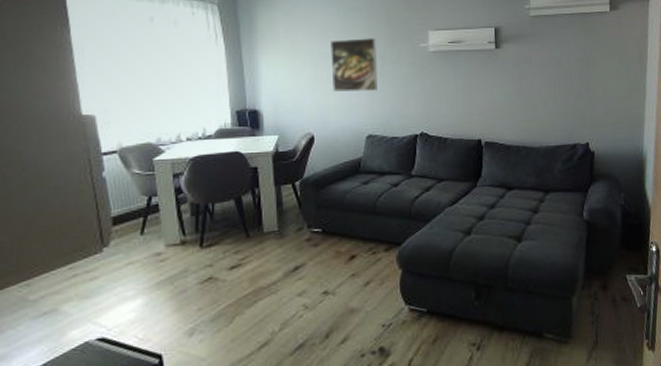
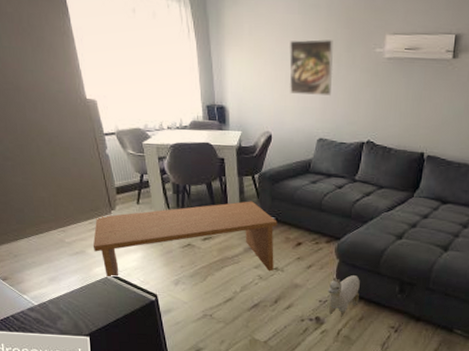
coffee table: none [70,213,325,343] -> present [92,201,277,278]
plush toy: none [392,286,430,343] -> present [328,275,360,318]

